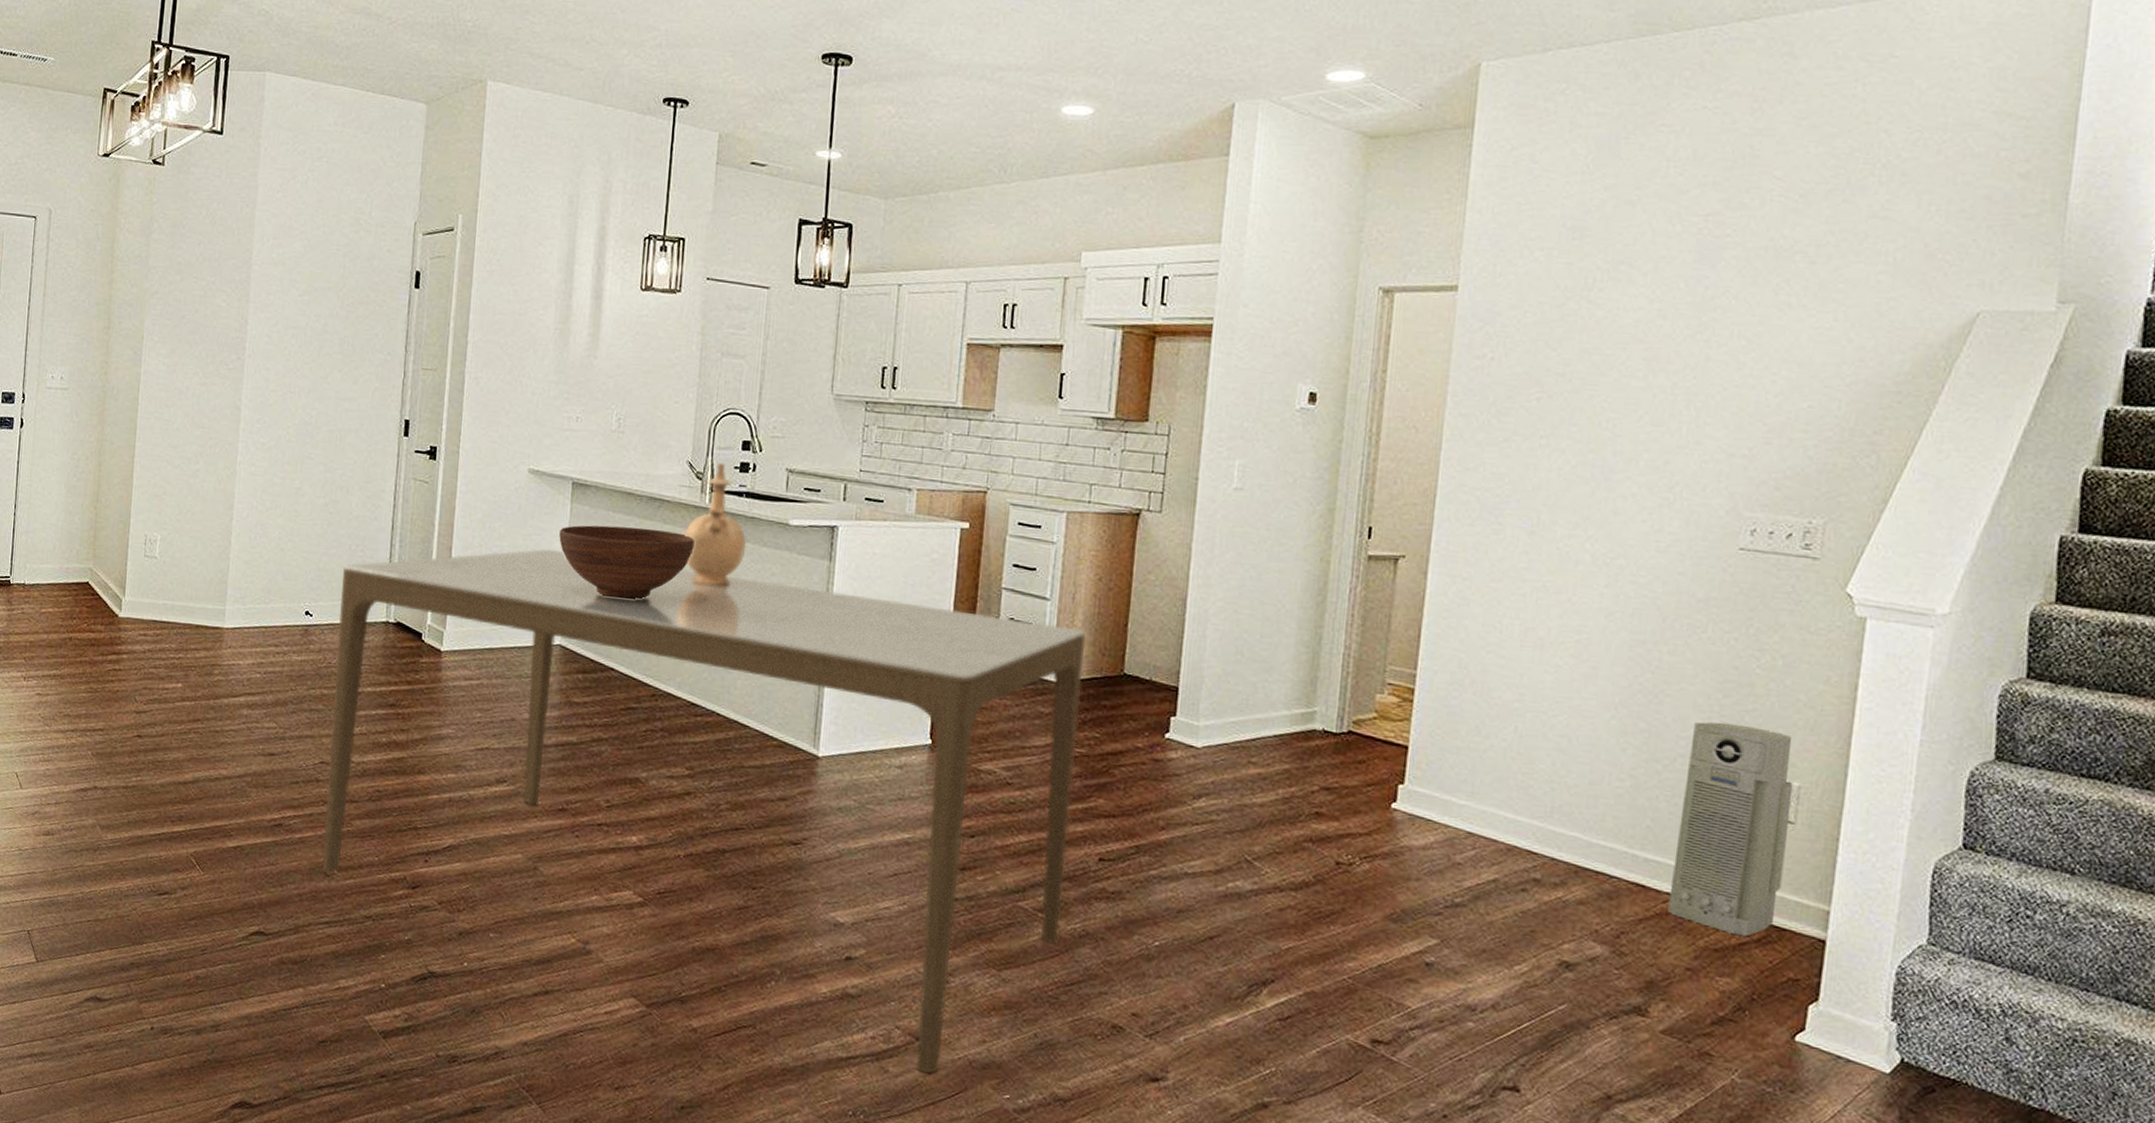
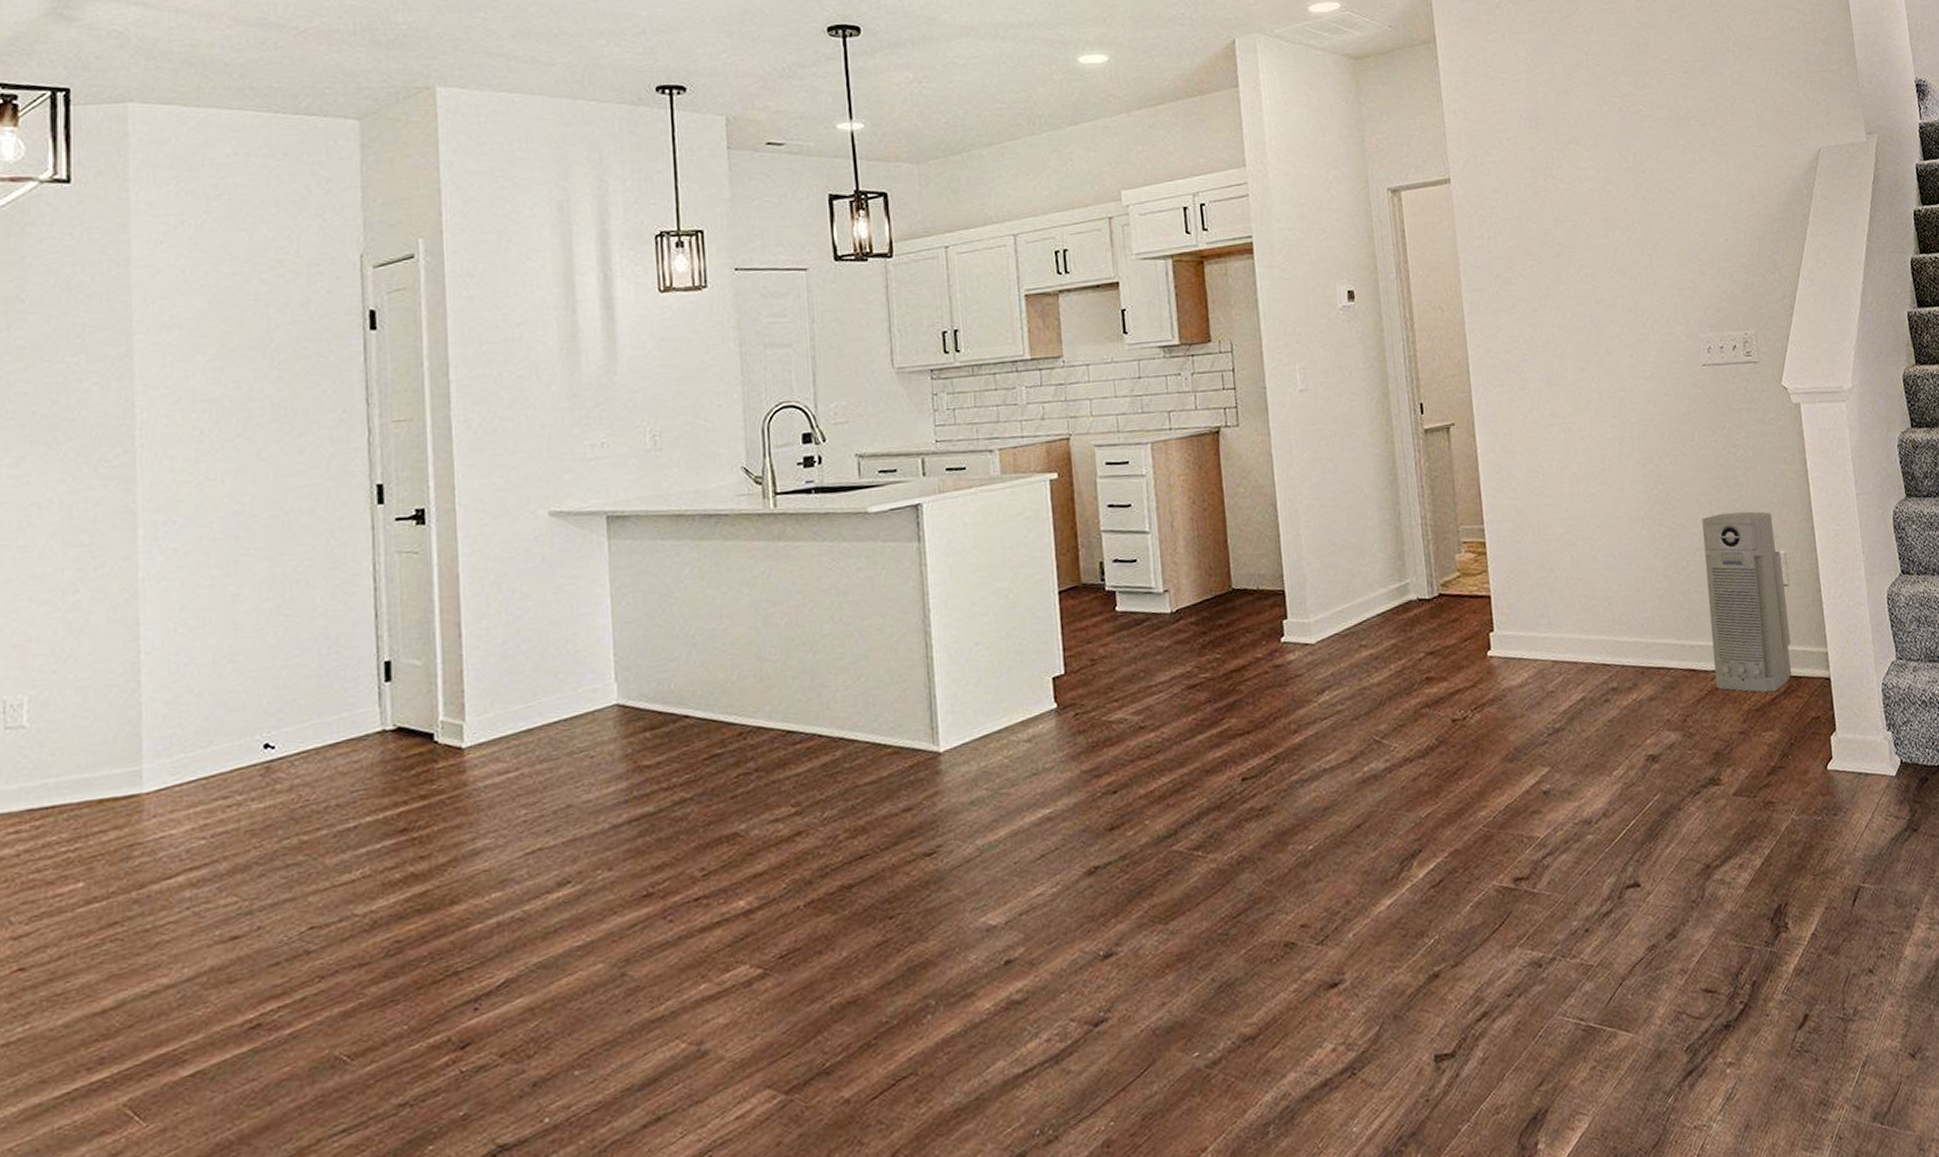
dining table: present [322,549,1087,1074] -> none [311,554,1218,1068]
fruit bowl: present [559,525,695,600] -> none [598,546,764,637]
vase: present [684,462,747,586] -> none [750,461,825,598]

